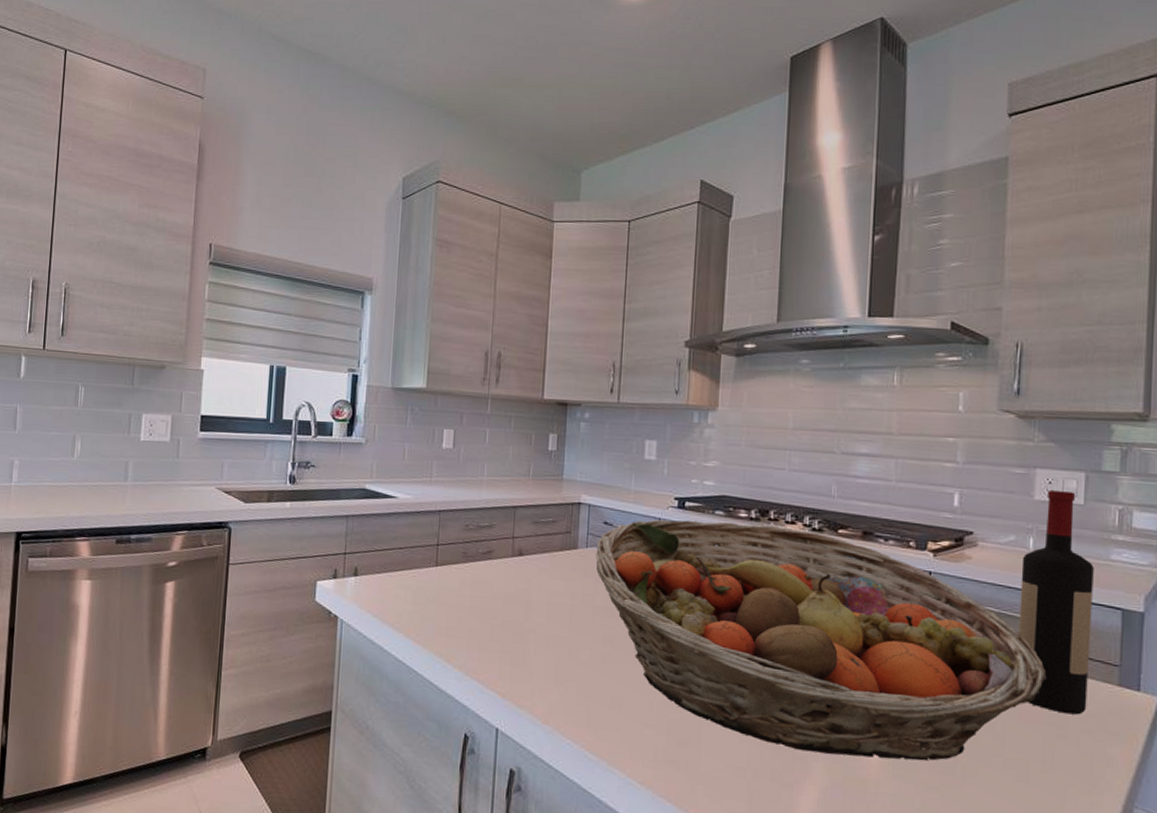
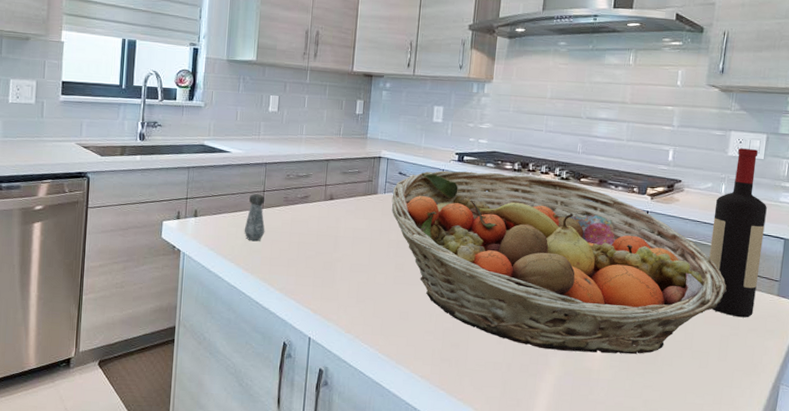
salt shaker: none [414,548,440,607] -> present [244,194,265,242]

